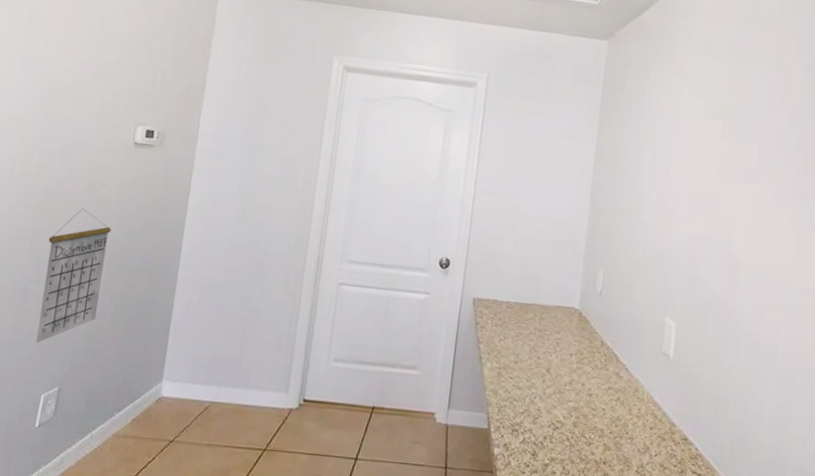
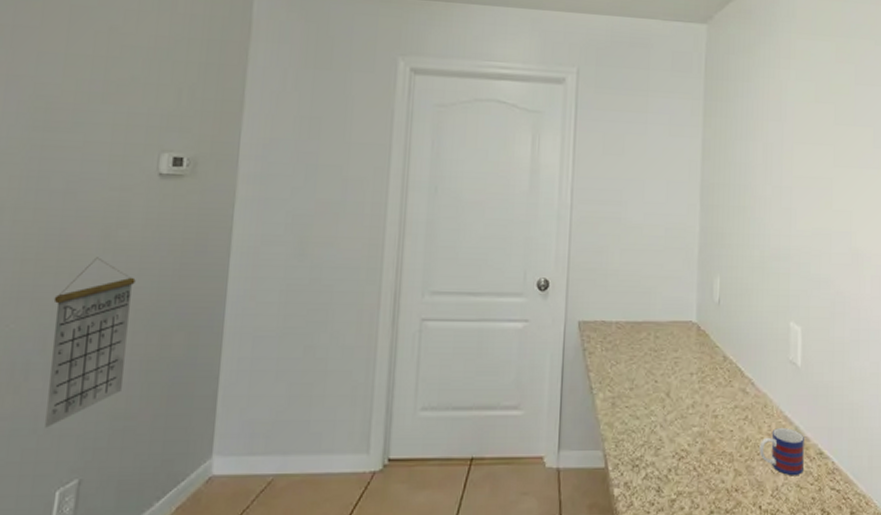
mug: none [628,412,671,456] -> present [759,428,804,475]

